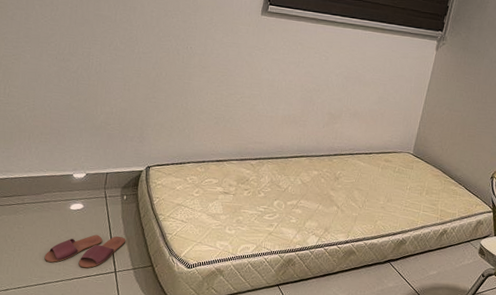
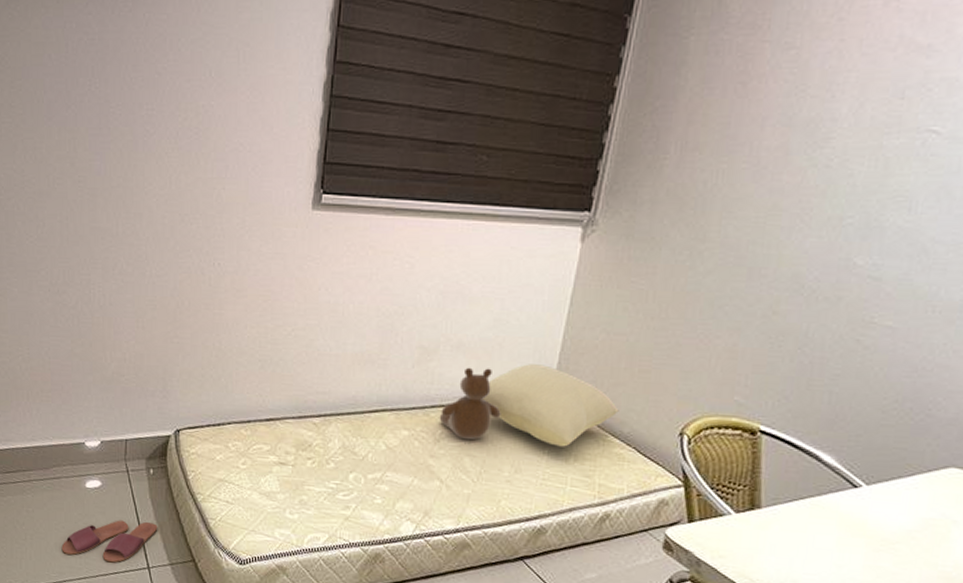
stuffed bear: none [339,128,381,178] -> present [439,367,501,439]
pillow: none [369,128,455,185] -> present [482,364,619,447]

